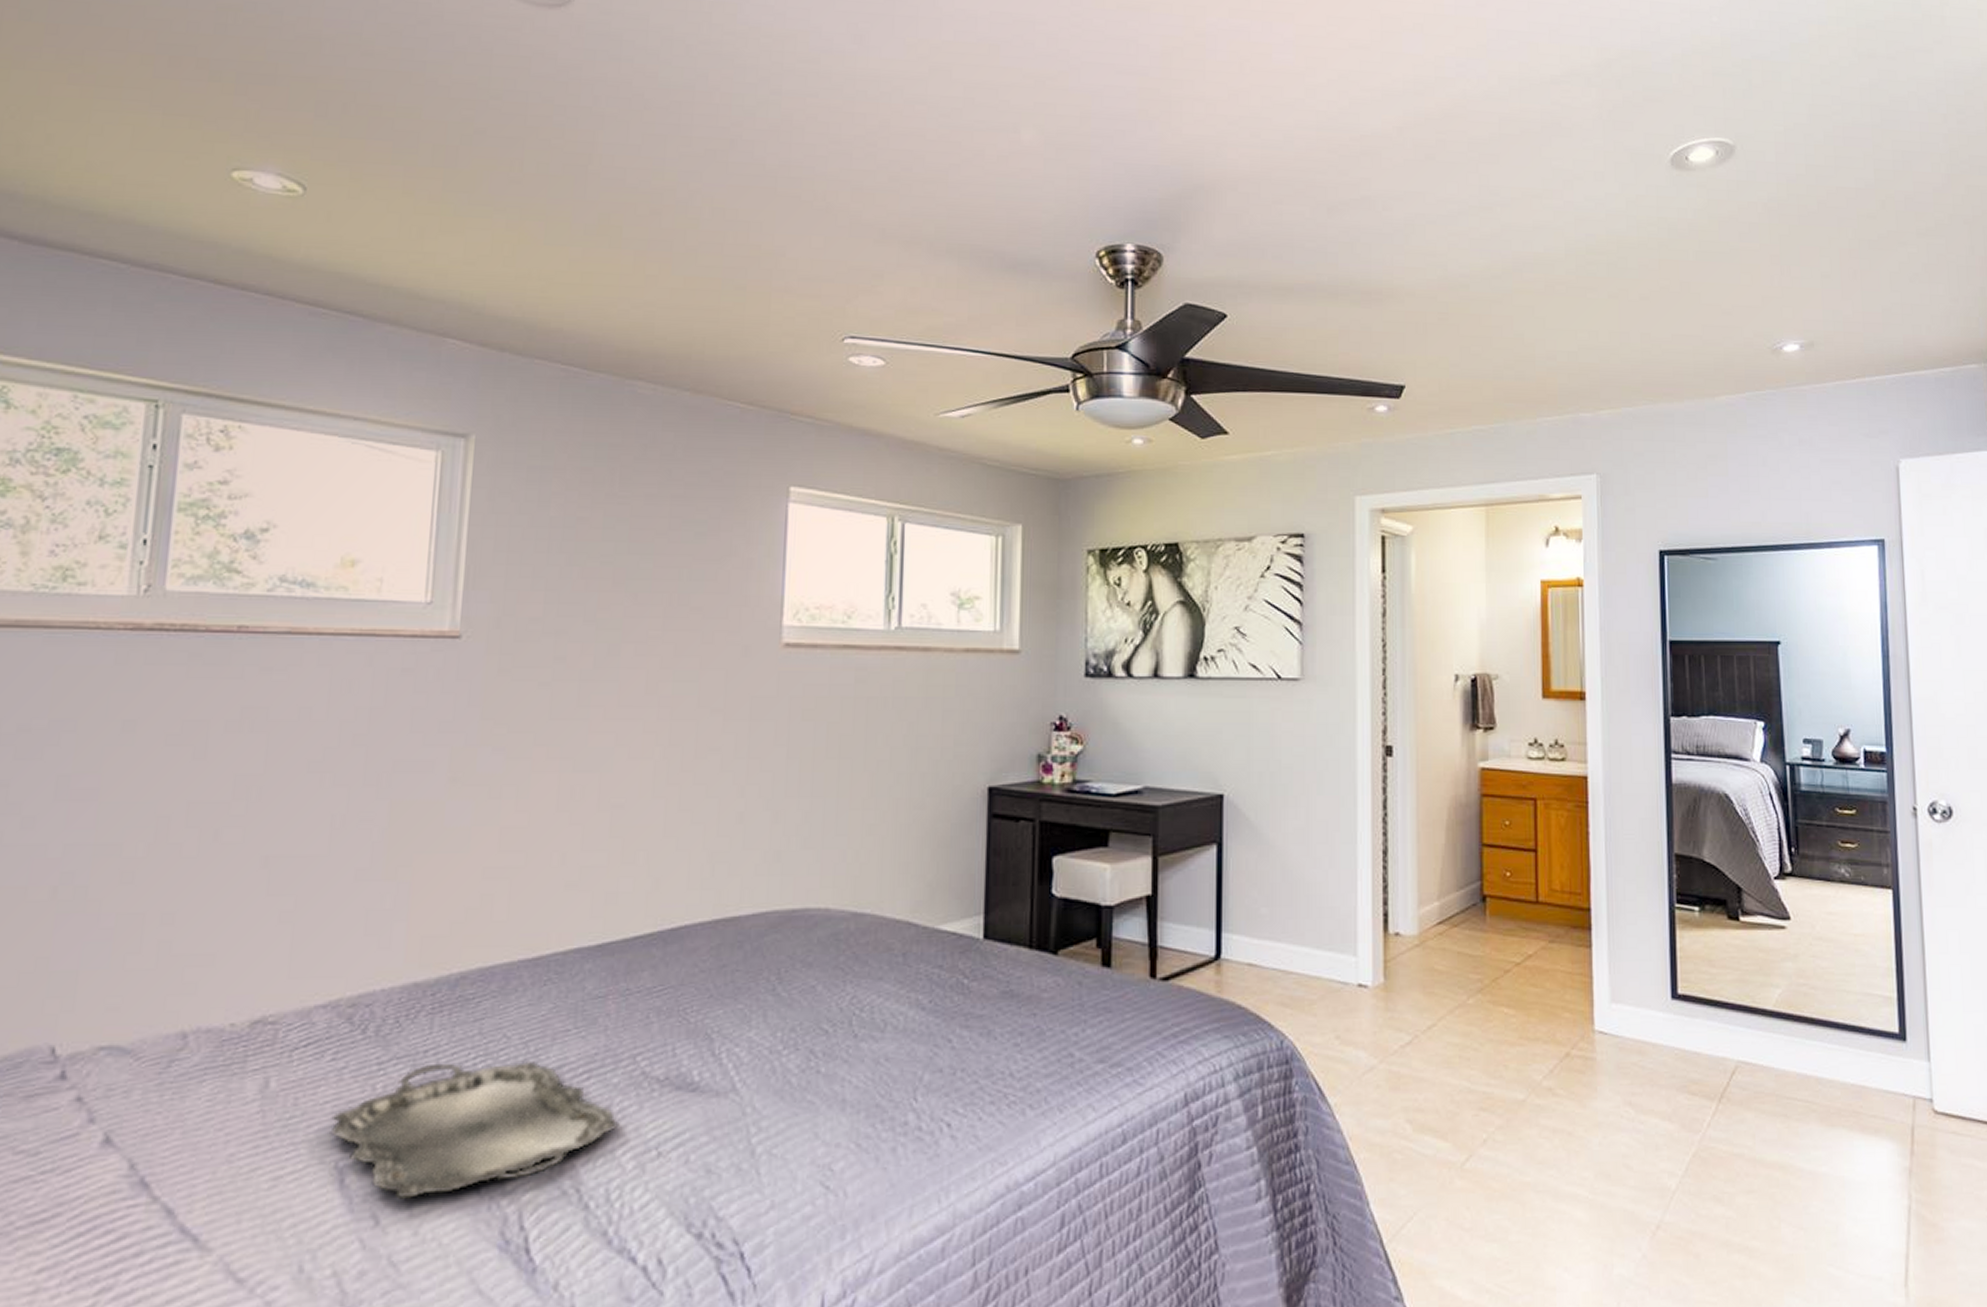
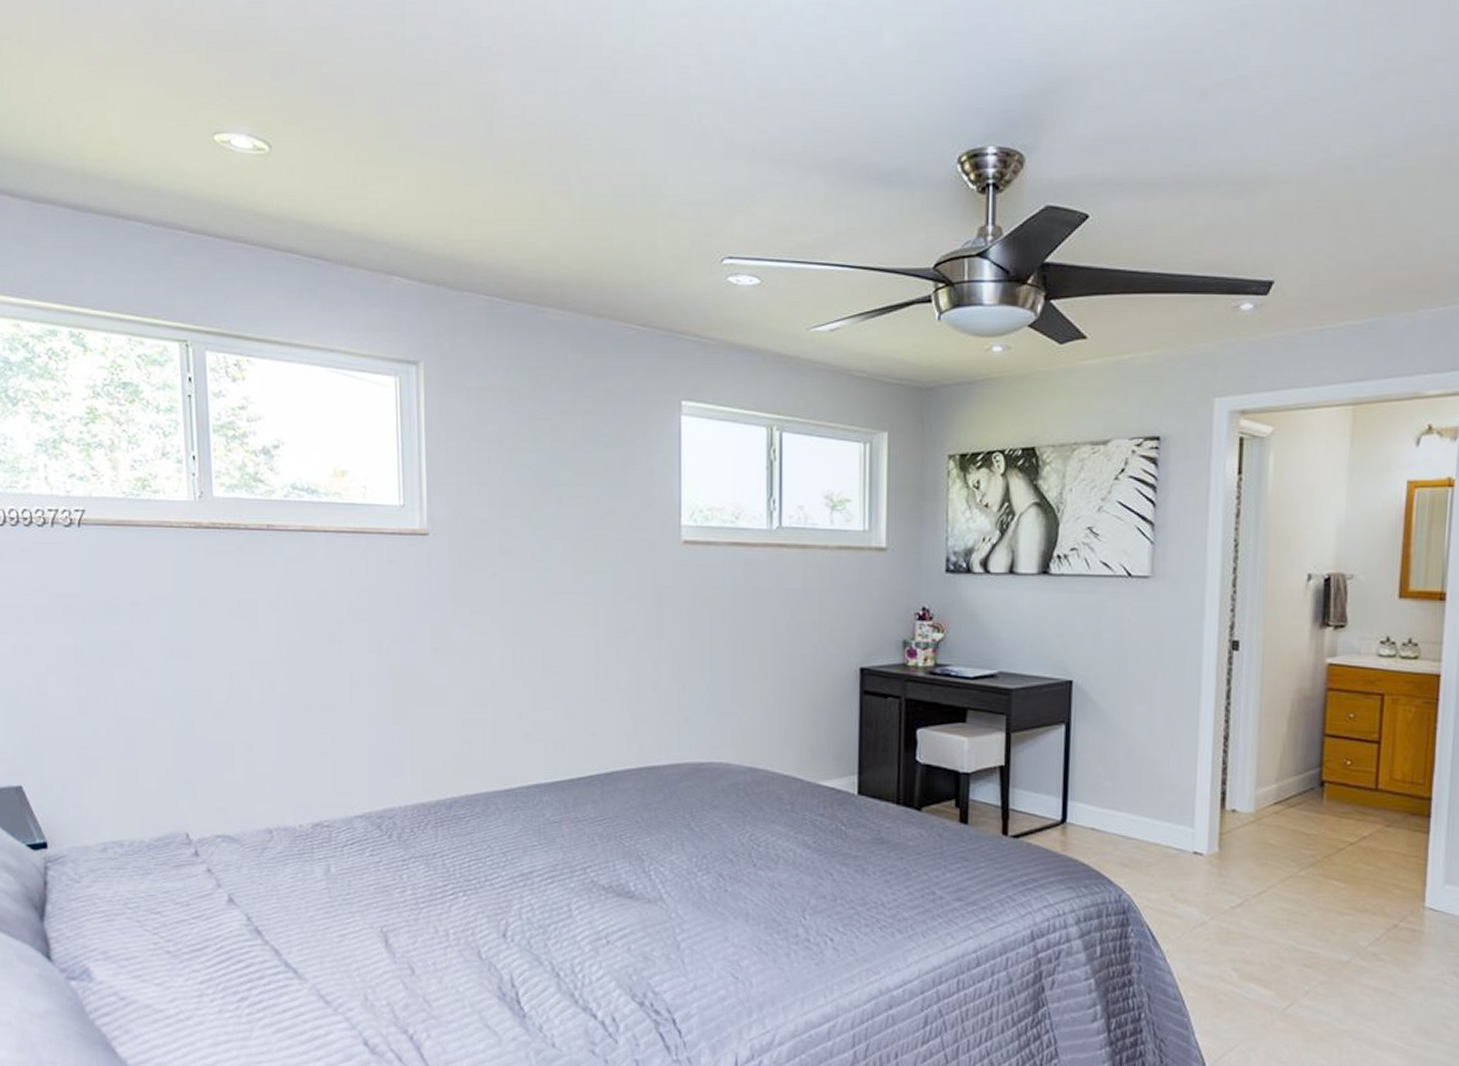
serving tray: present [331,1060,620,1199] -> none [374,863,577,958]

